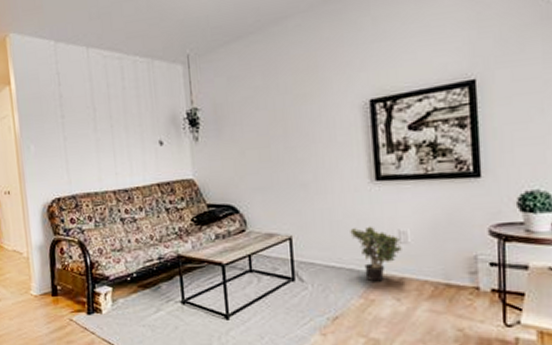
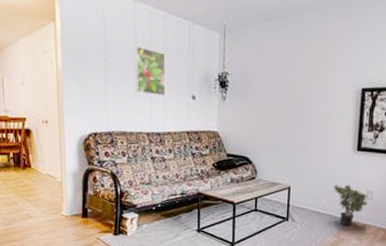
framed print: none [92,95,130,148] -> present [135,45,166,96]

